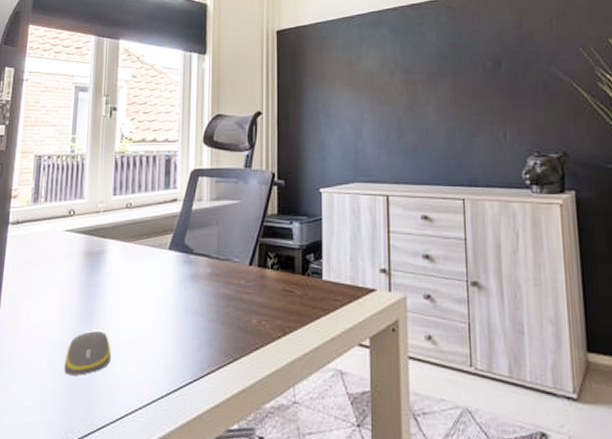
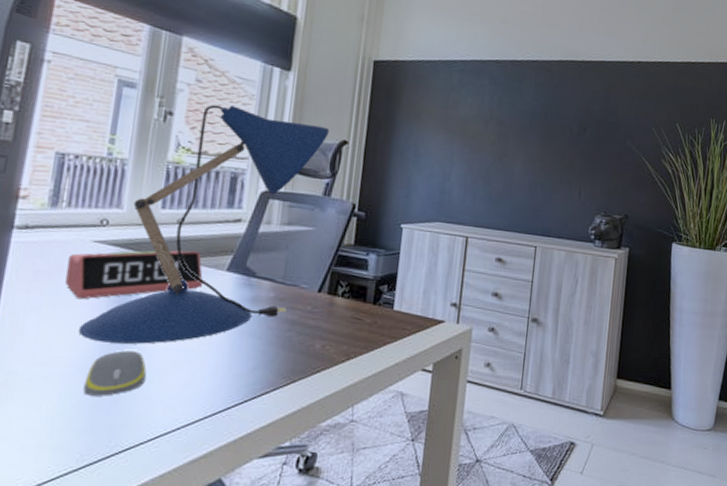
alarm clock: none [46,233,150,284] -> present [65,250,203,300]
desk lamp: none [57,94,244,324] -> present [78,105,330,344]

